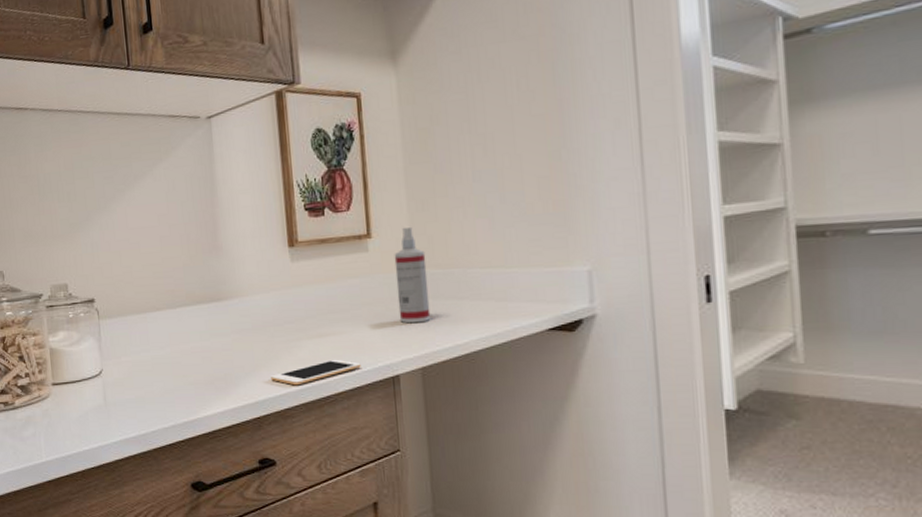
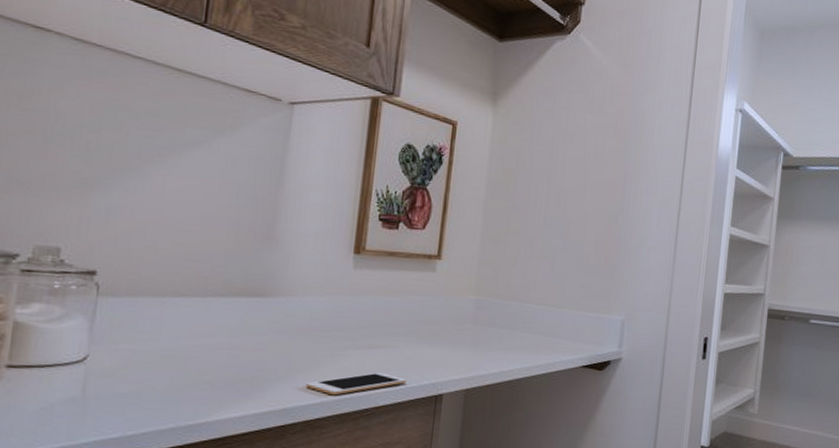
spray bottle: present [394,227,431,324] -> none [453,255,489,347]

